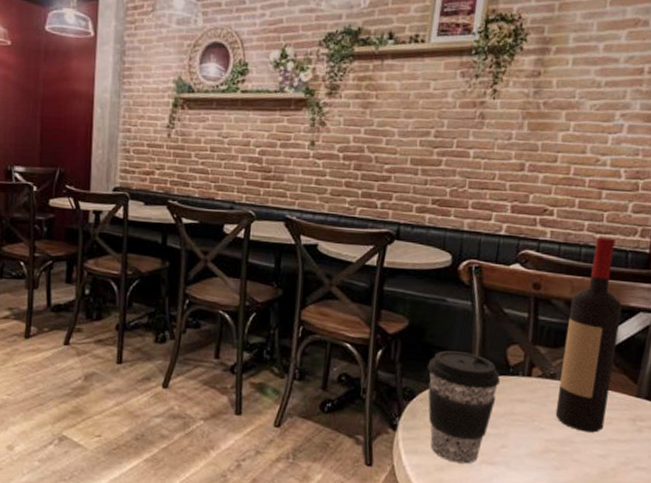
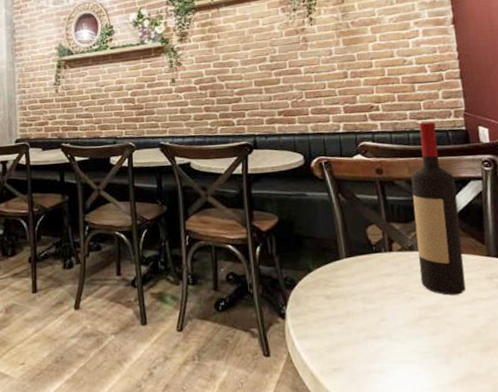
coffee cup: present [427,350,500,464] -> none [301,238,367,342]

